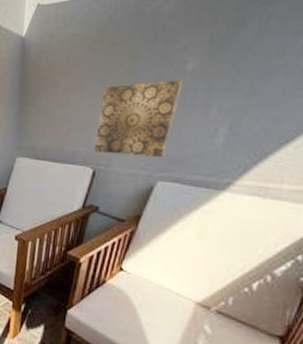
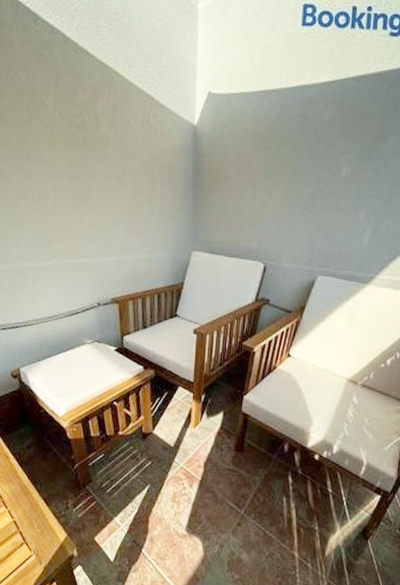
wall art: present [94,80,183,158] -> none [265,183,338,255]

